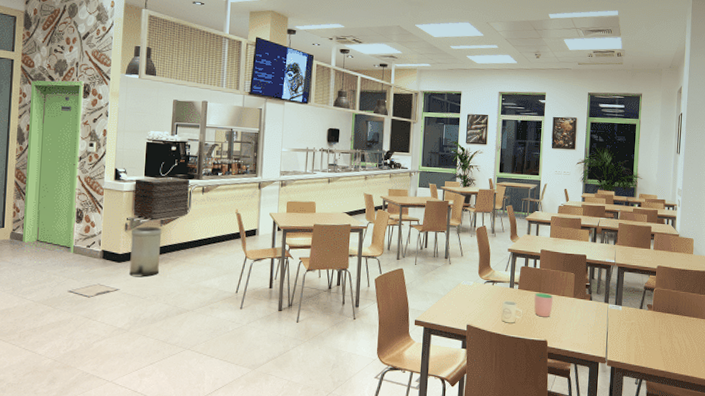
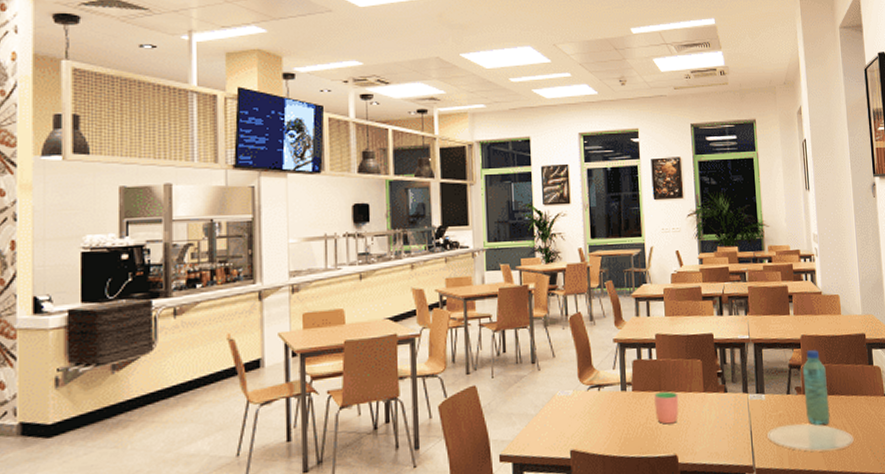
pedal bin: present [129,226,162,277] -> none [66,376,115,456]
mug: present [501,300,523,323] -> none [614,408,642,440]
plate: none [620,331,690,357] -> present [767,423,854,452]
water bottle: none [654,278,675,336] -> present [802,350,830,426]

